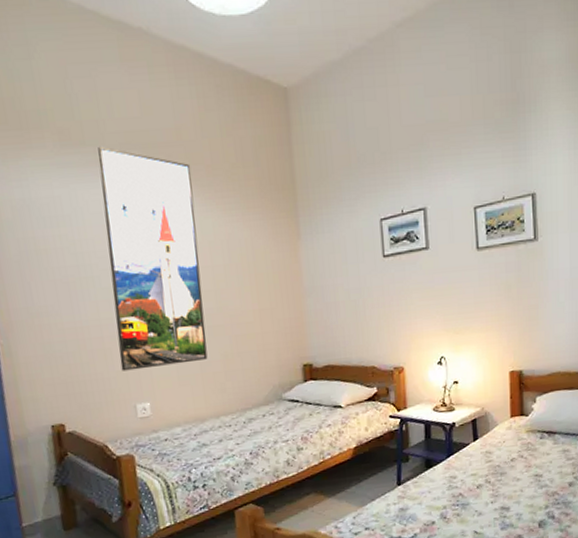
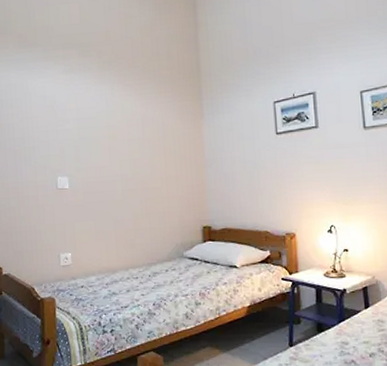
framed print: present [98,146,208,371] -> none [46,46,121,225]

